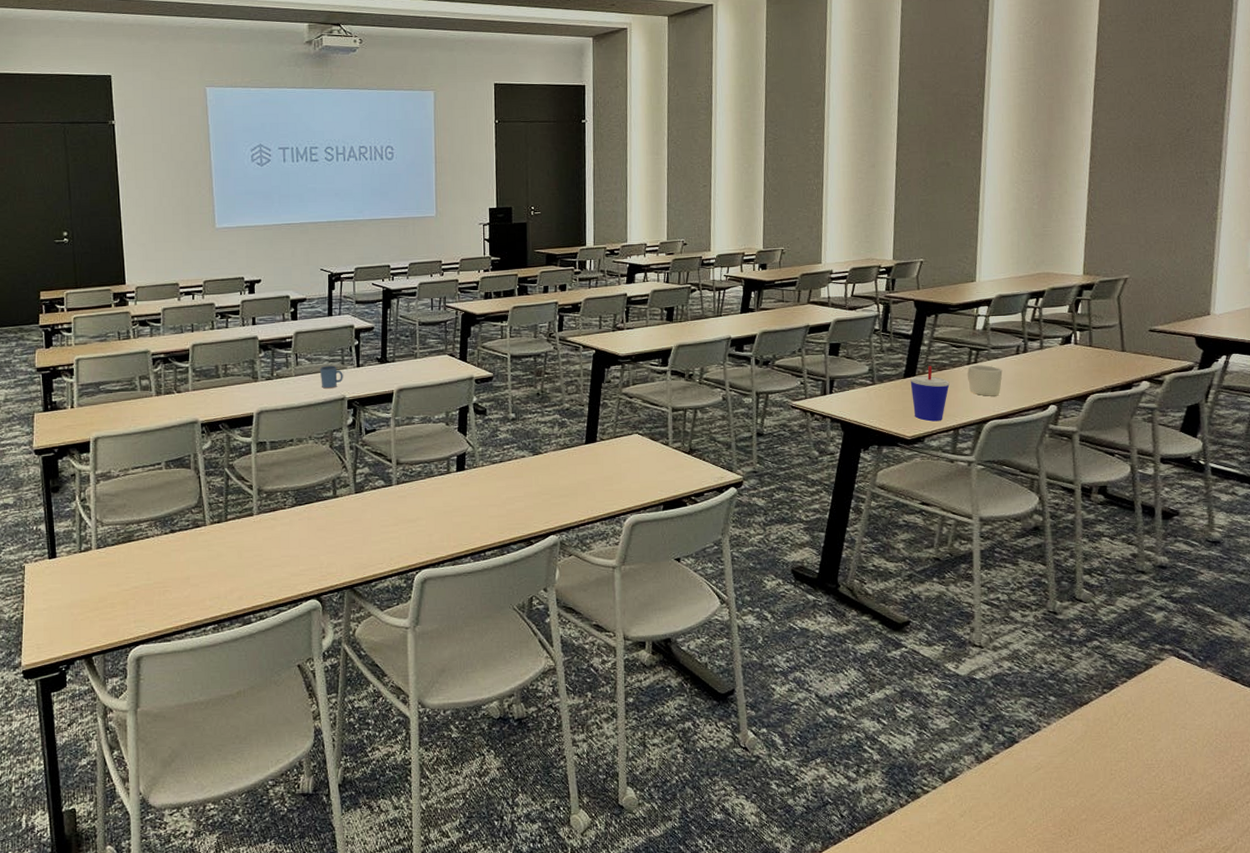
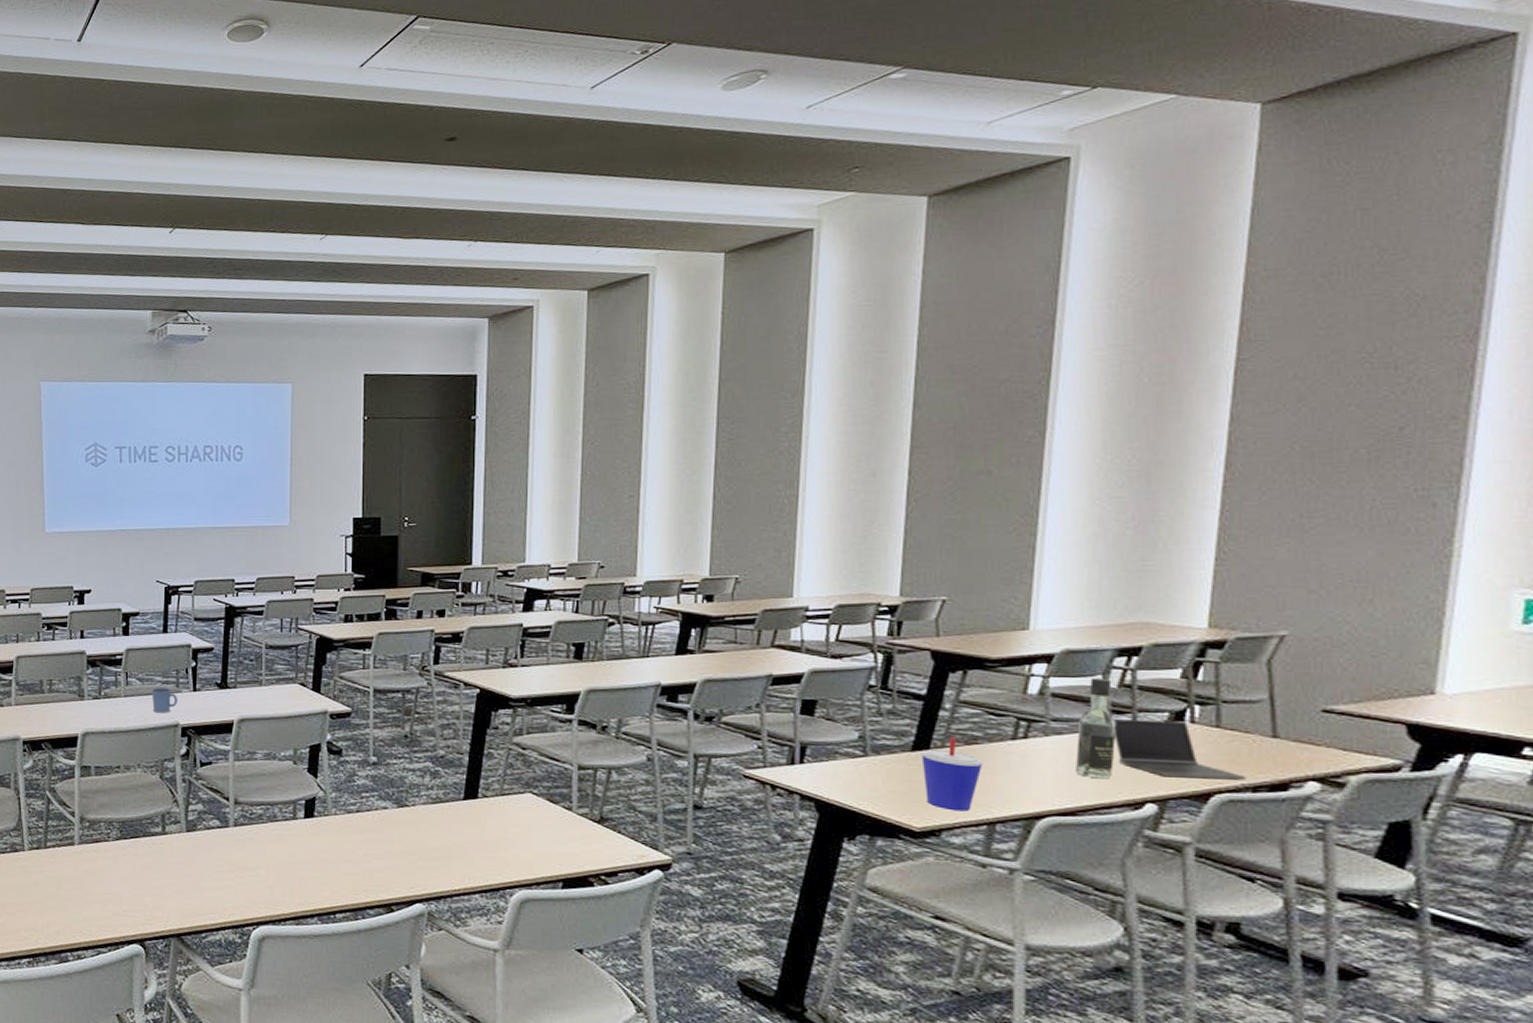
mug: present [967,364,1003,396] -> none [1010,740,1069,785]
bottle: none [1006,315,1031,390] -> present [1074,678,1117,779]
laptop computer: none [1029,344,1107,385] -> present [1113,719,1246,780]

